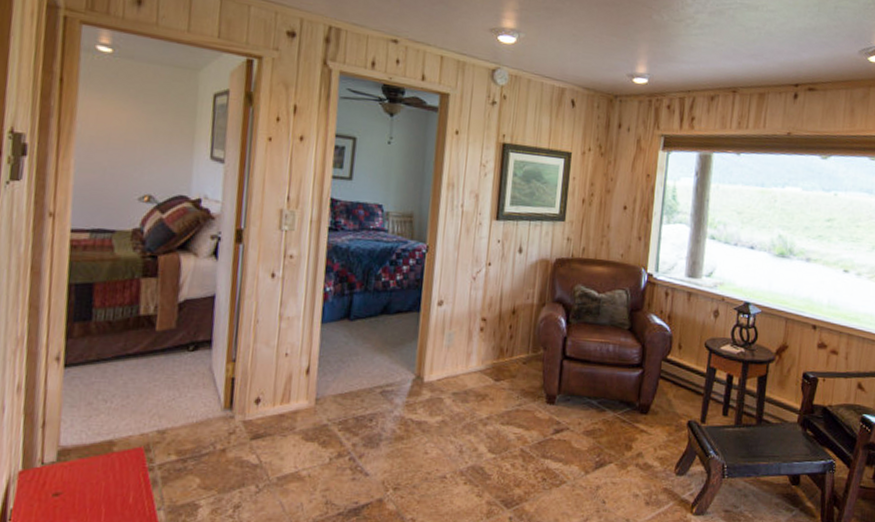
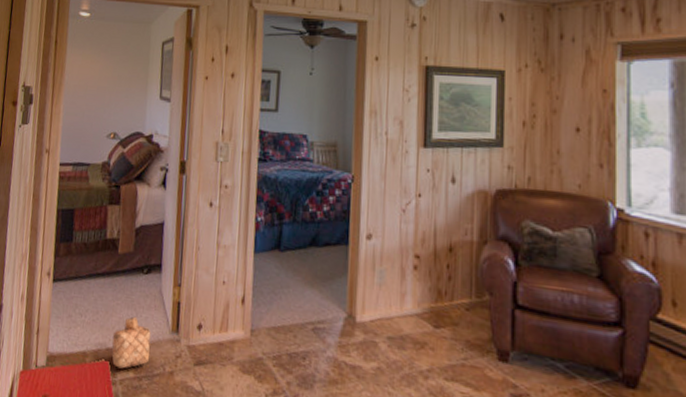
basket: none [148,397,199,453] -> present [112,316,151,369]

